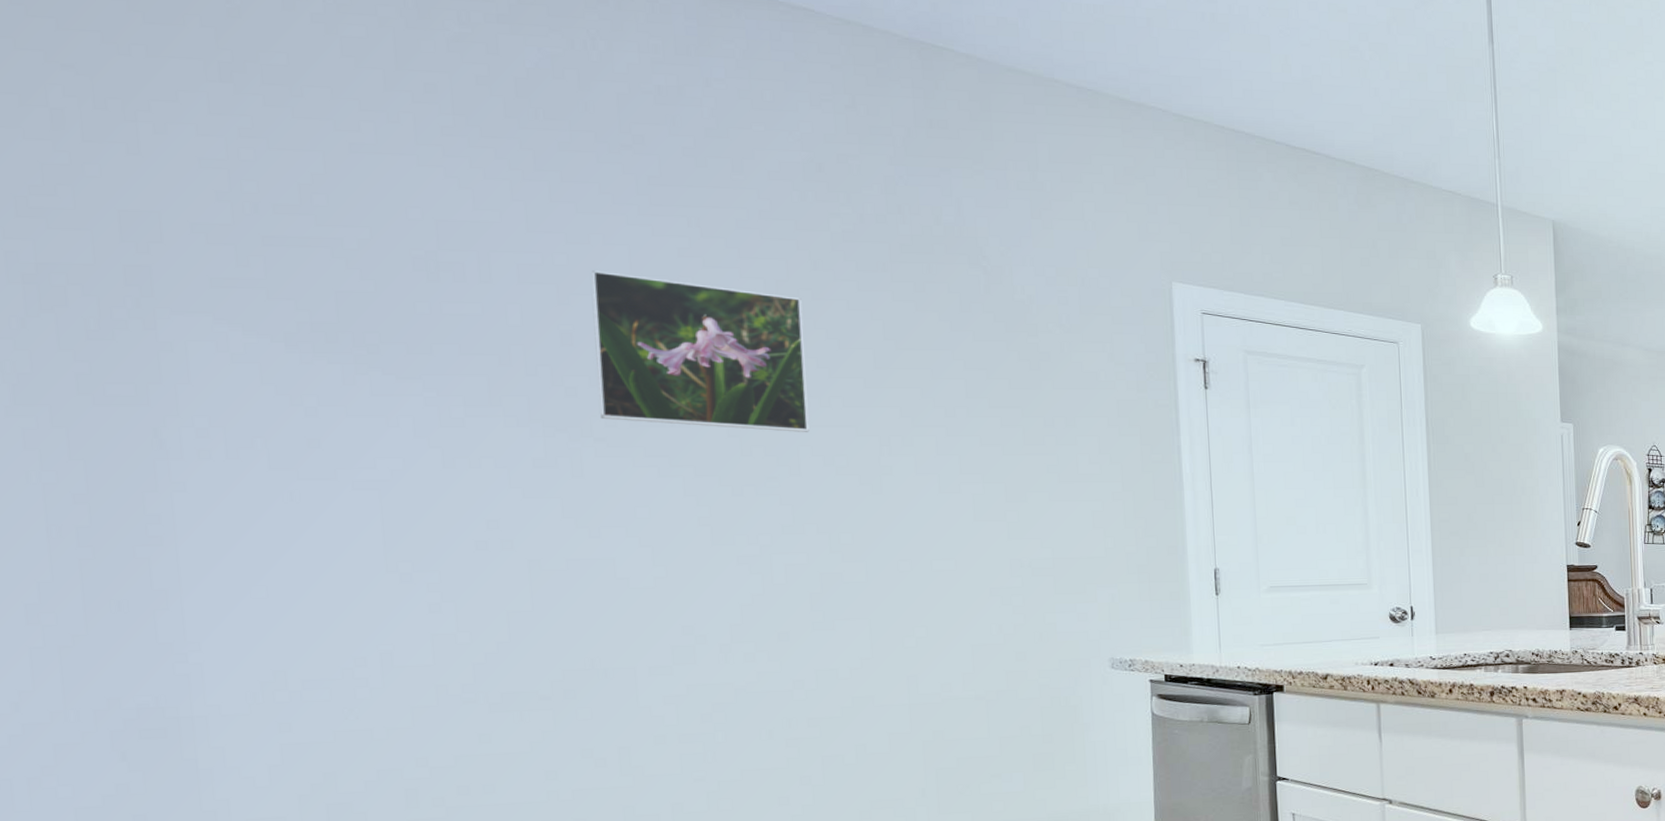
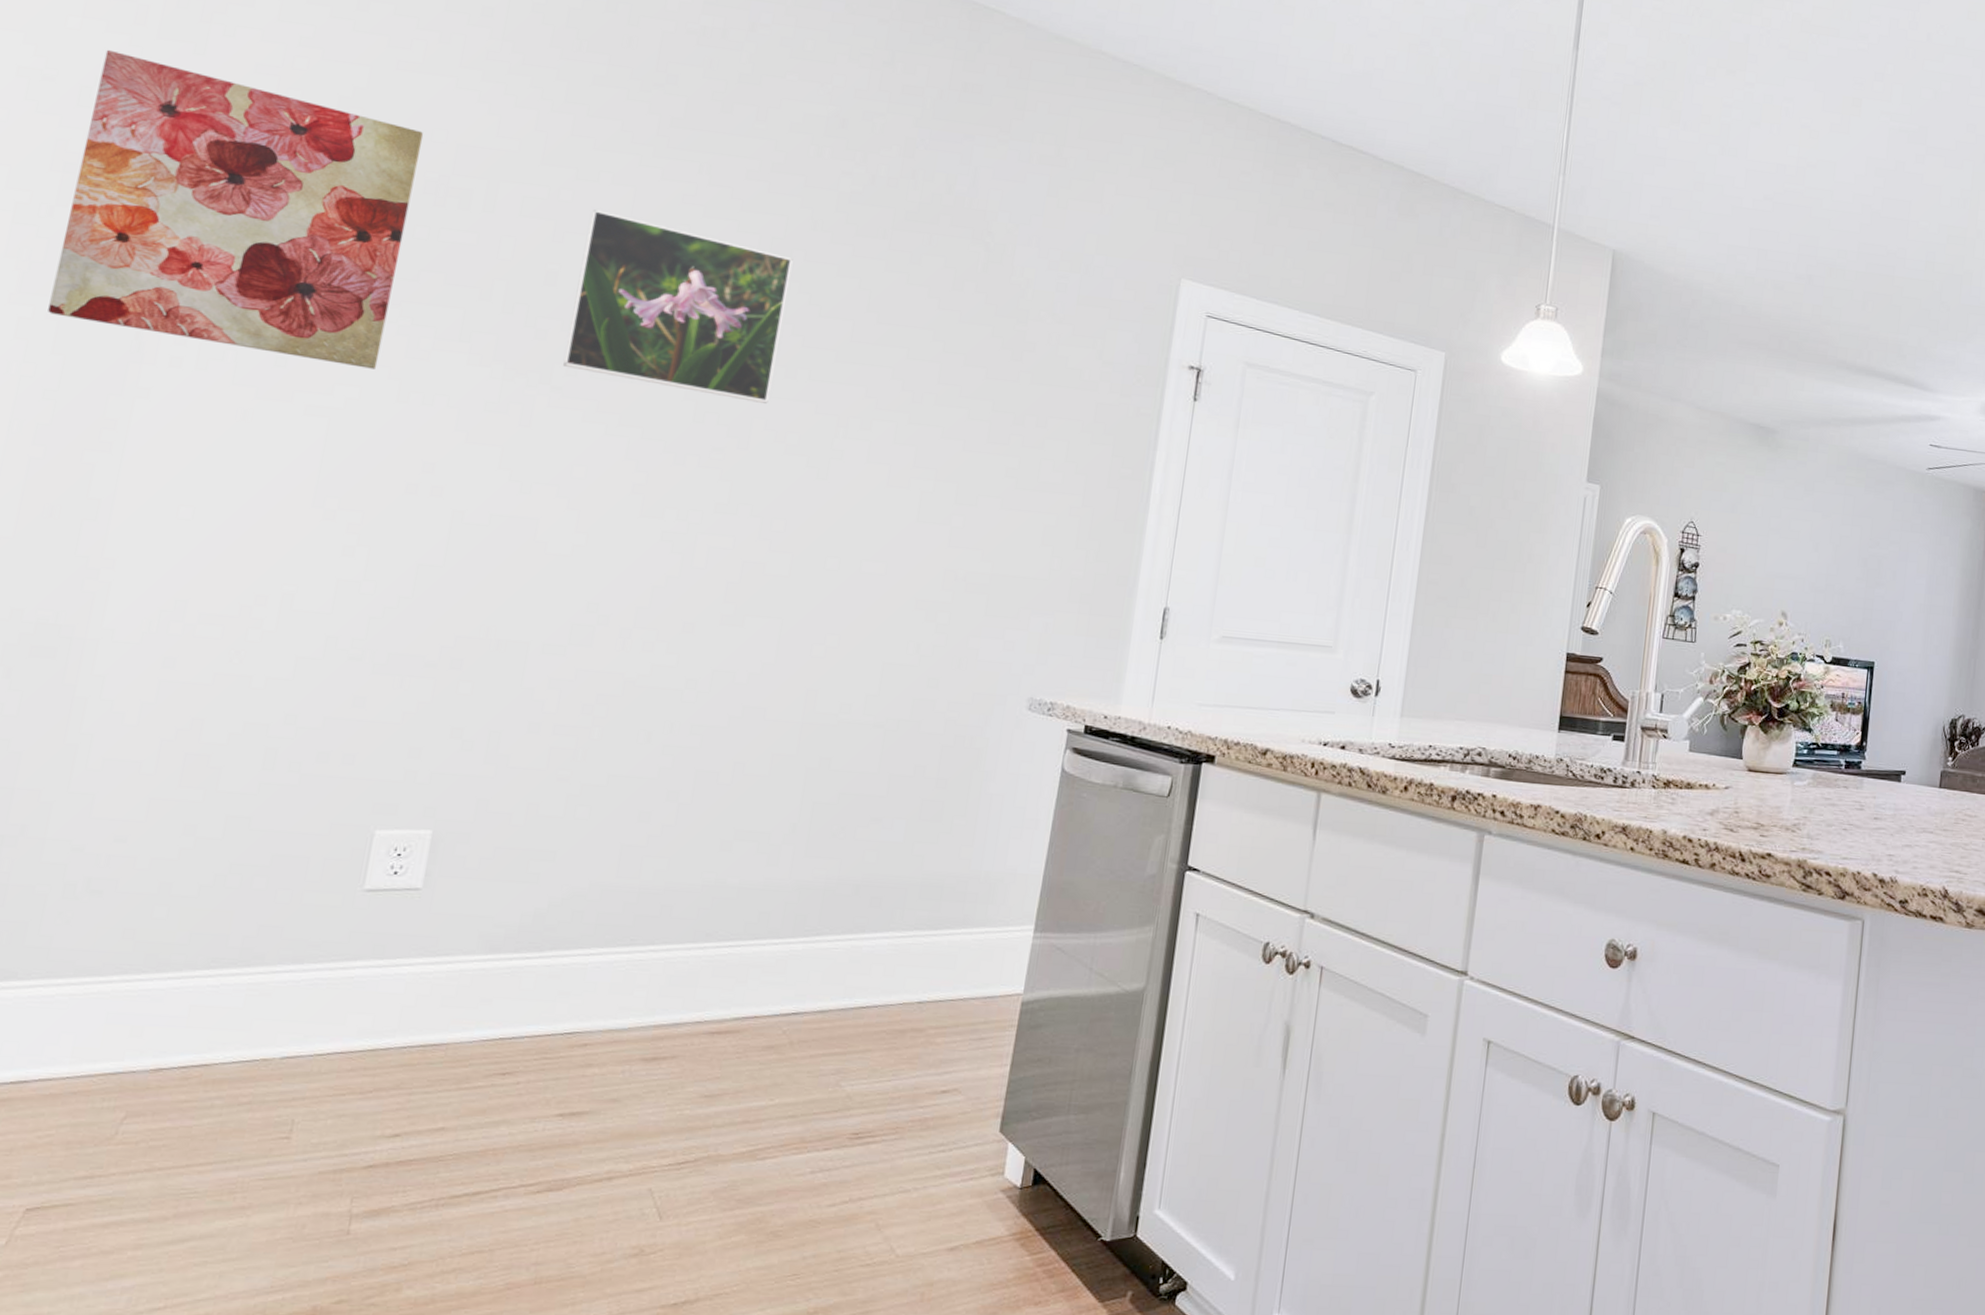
wall art: none [30,157,414,441] -> present [48,49,424,369]

